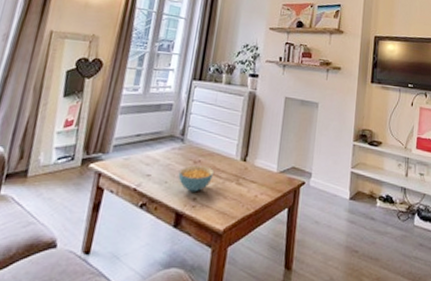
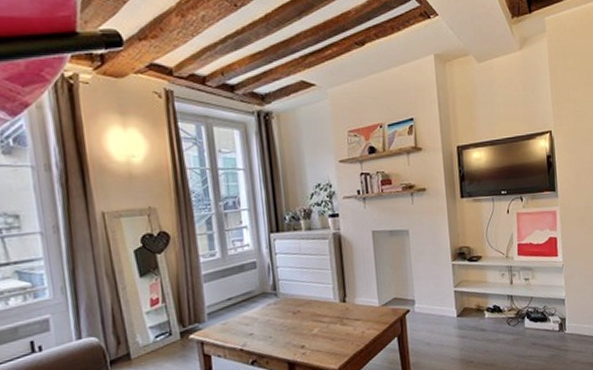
cereal bowl: present [178,165,215,192] -> none [280,314,317,341]

